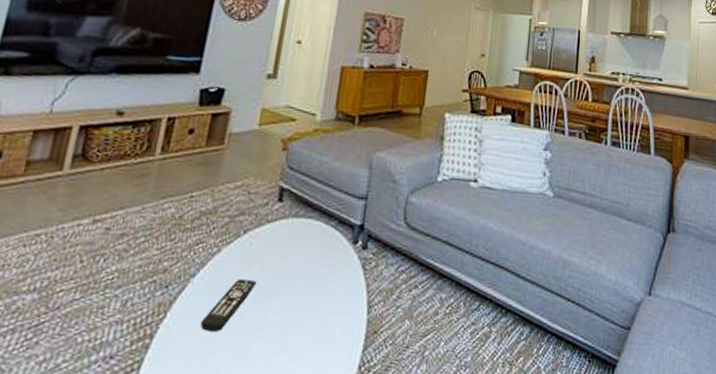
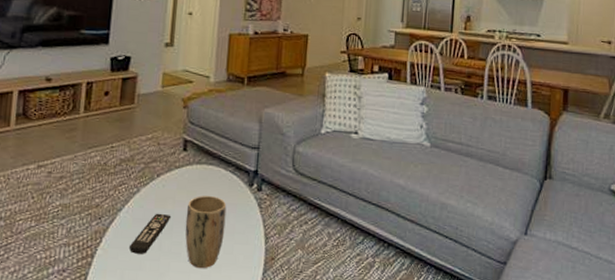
plant pot: none [271,255,325,348] -> present [185,195,227,269]

